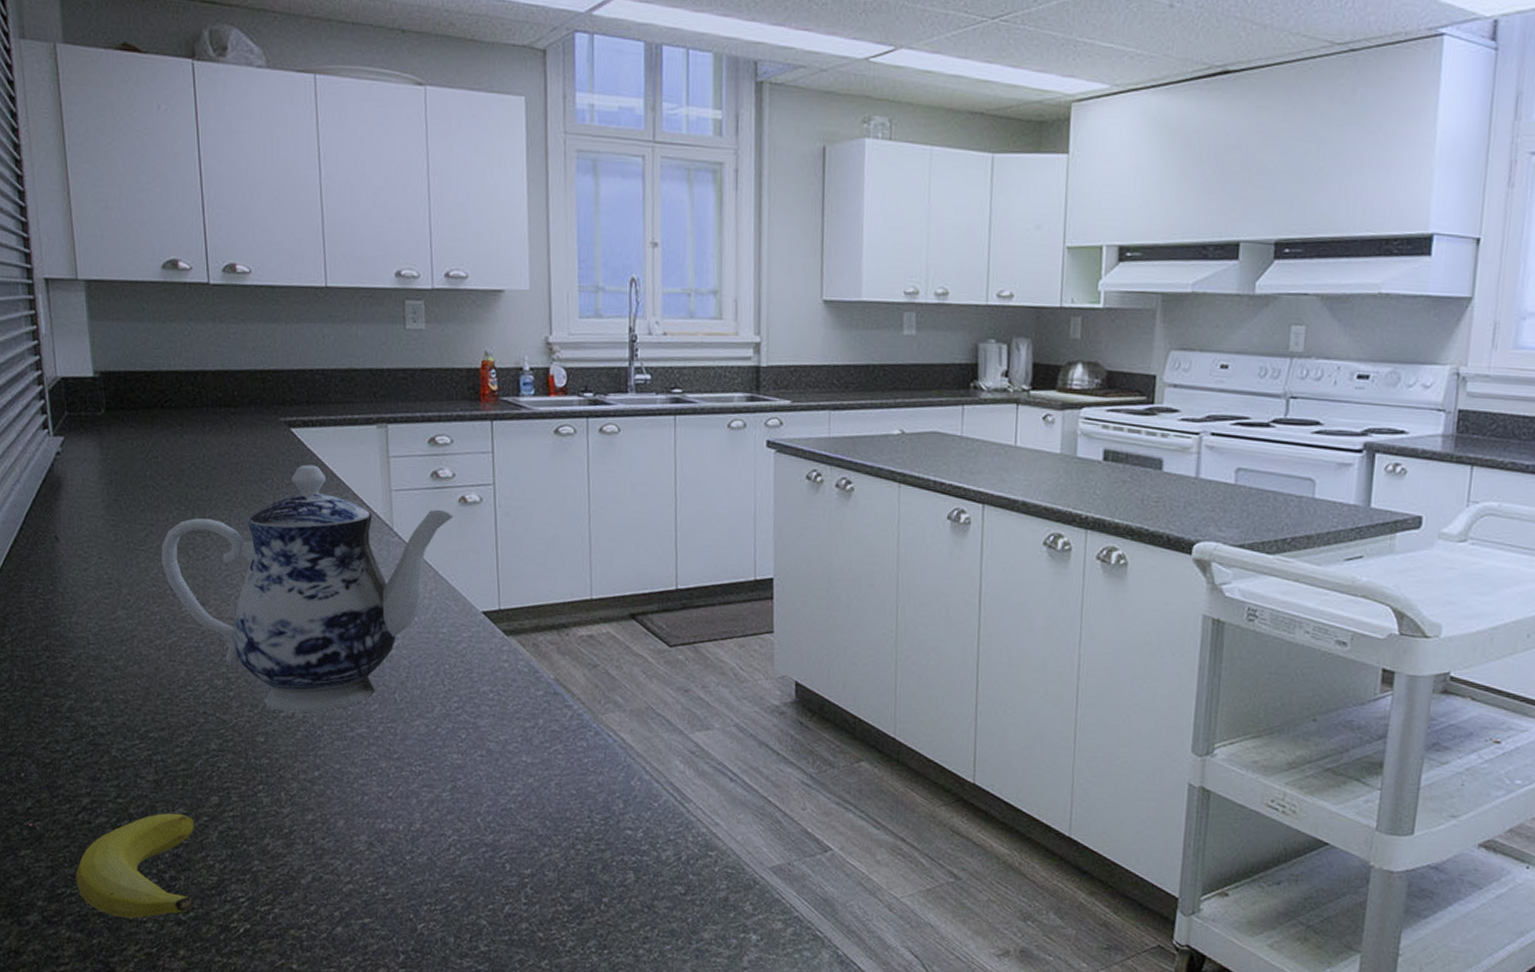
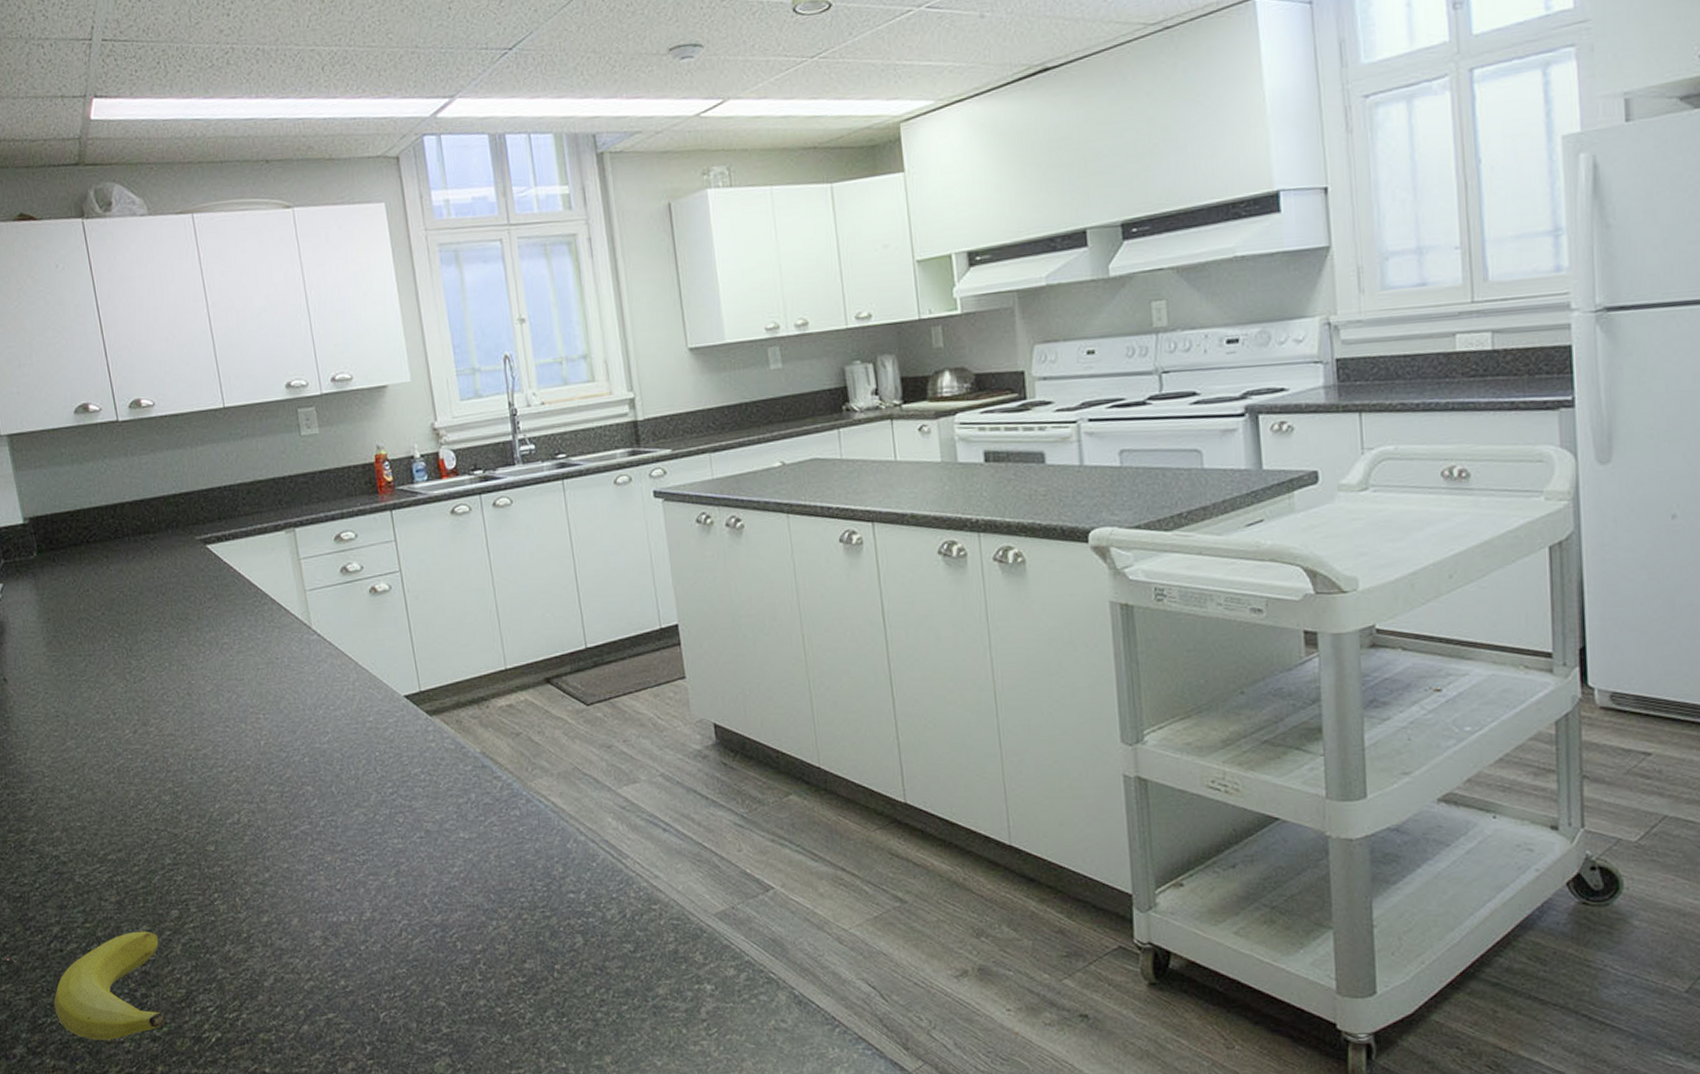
teapot: present [161,464,454,713] -> none [100,577,367,819]

